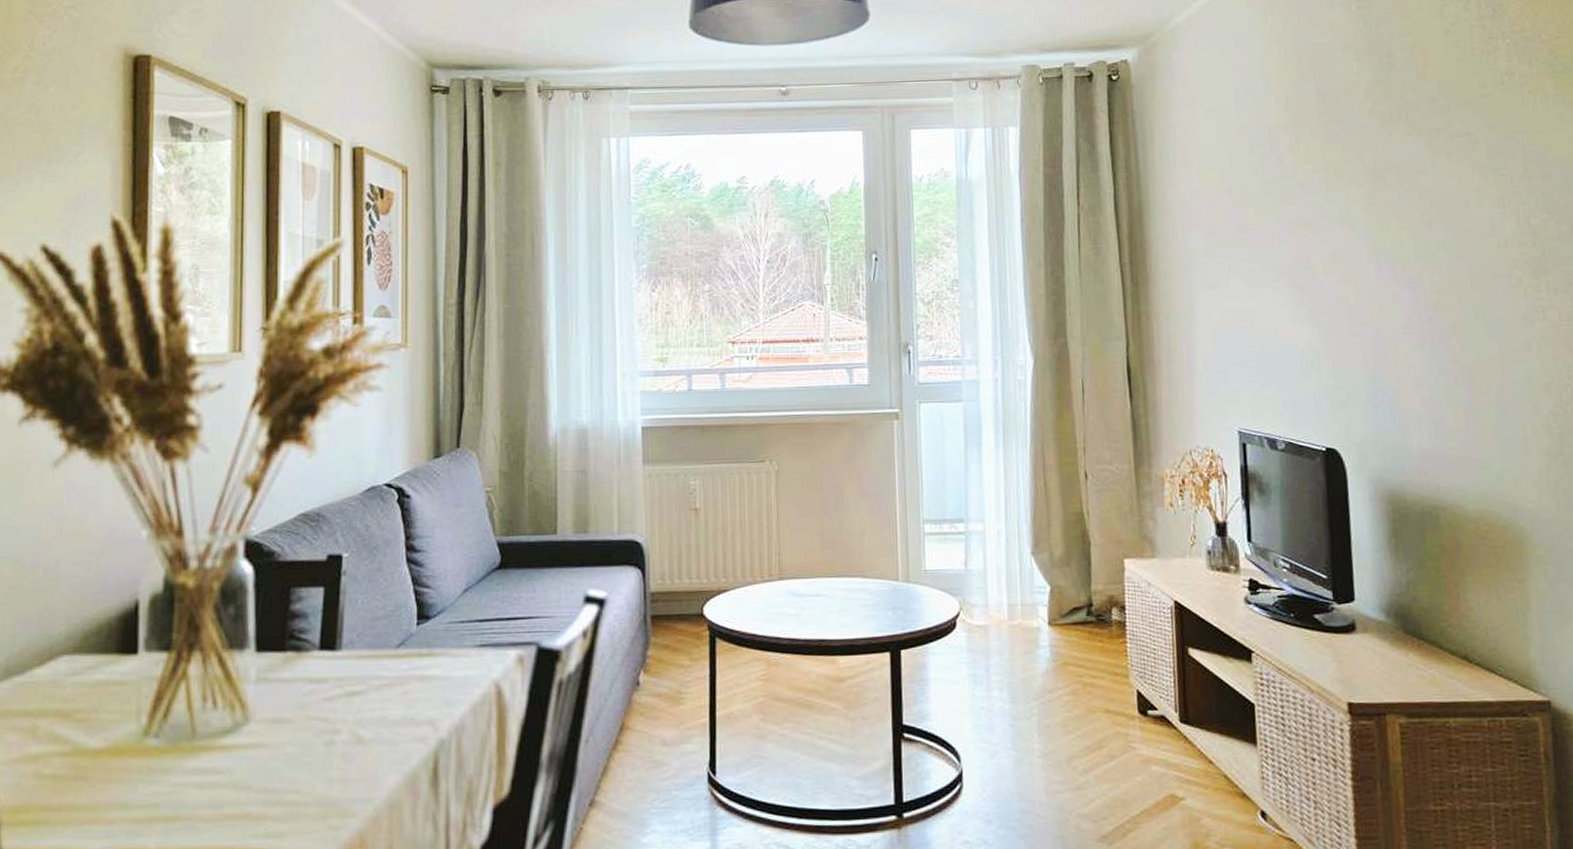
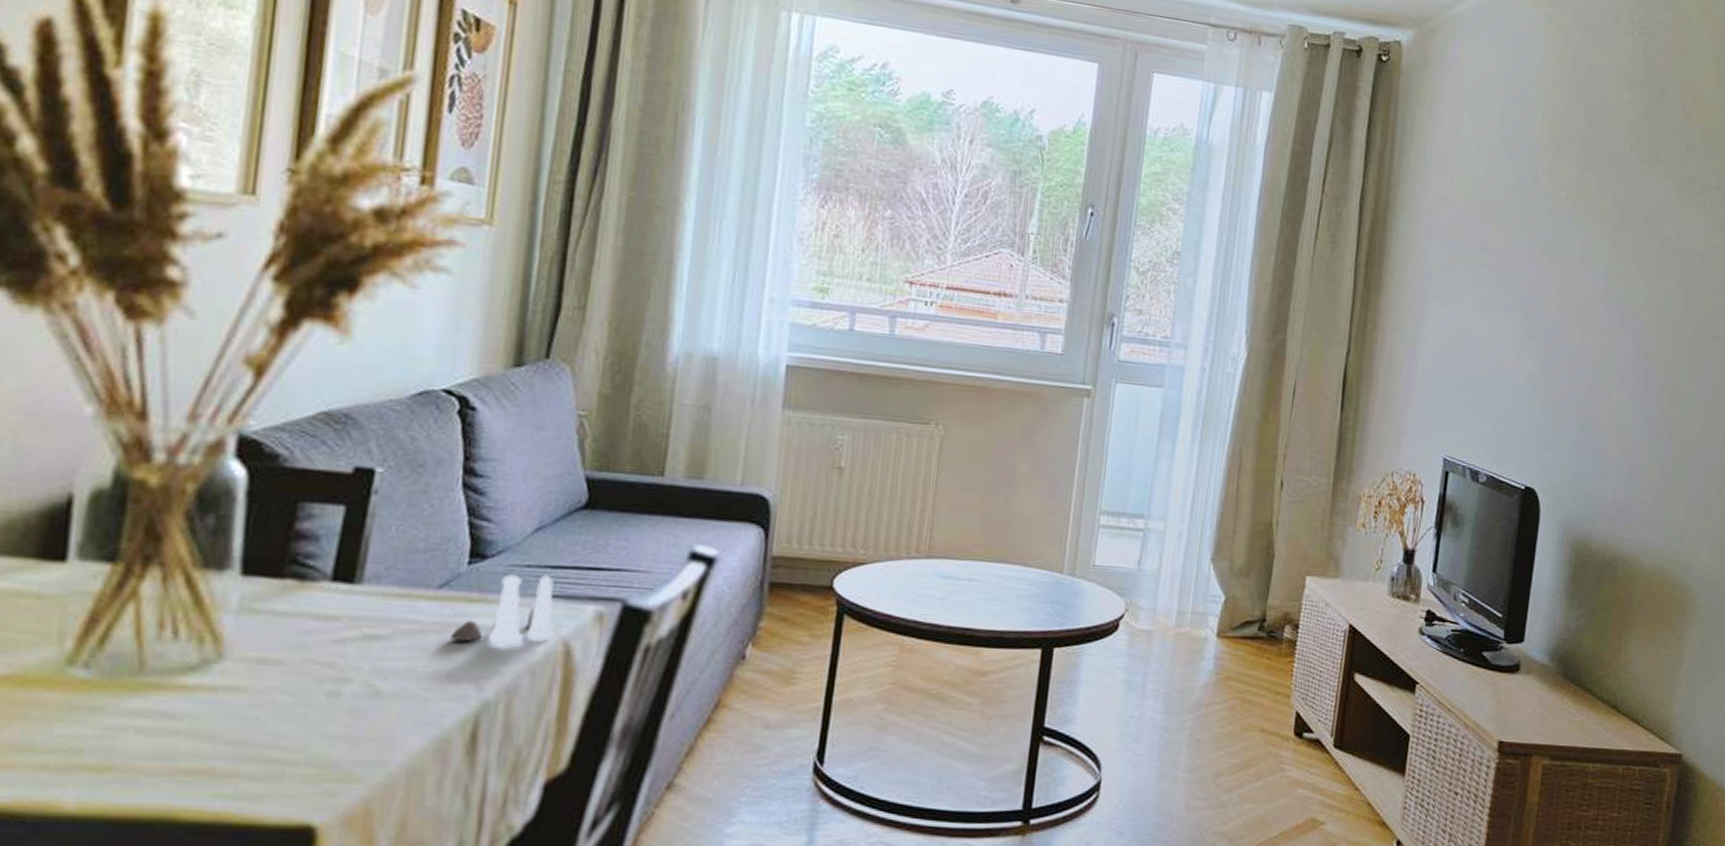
salt and pepper shaker set: none [410,627,488,692] -> present [450,573,555,646]

